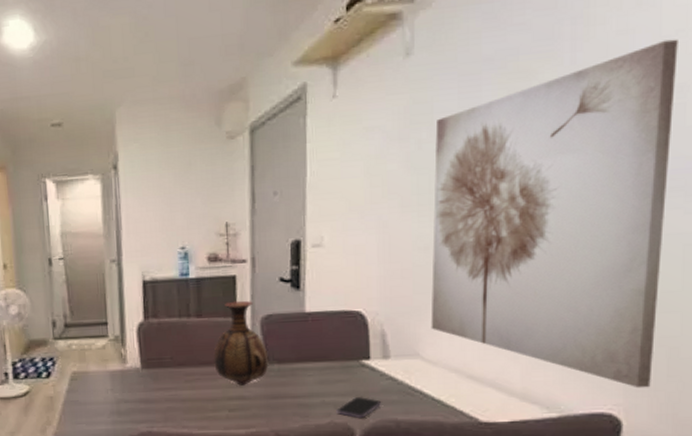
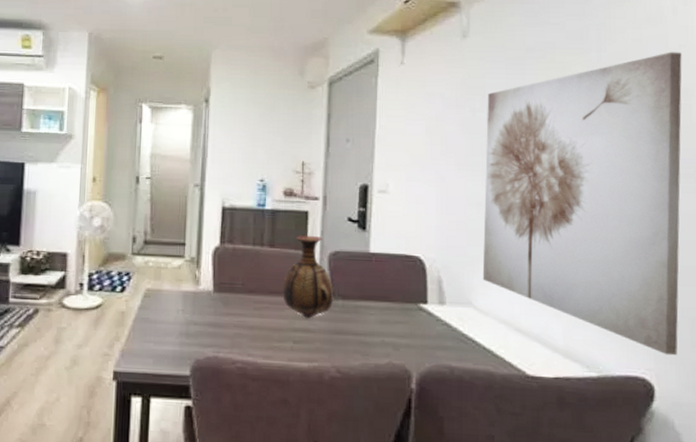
smartphone: present [336,396,382,418] -> none [395,339,437,361]

